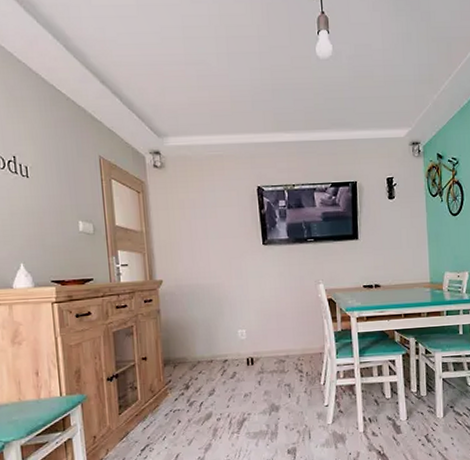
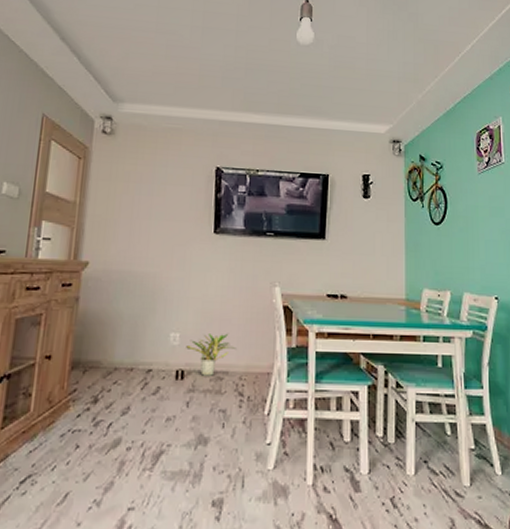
potted plant: none [252,325,293,361] -> present [186,333,236,378]

